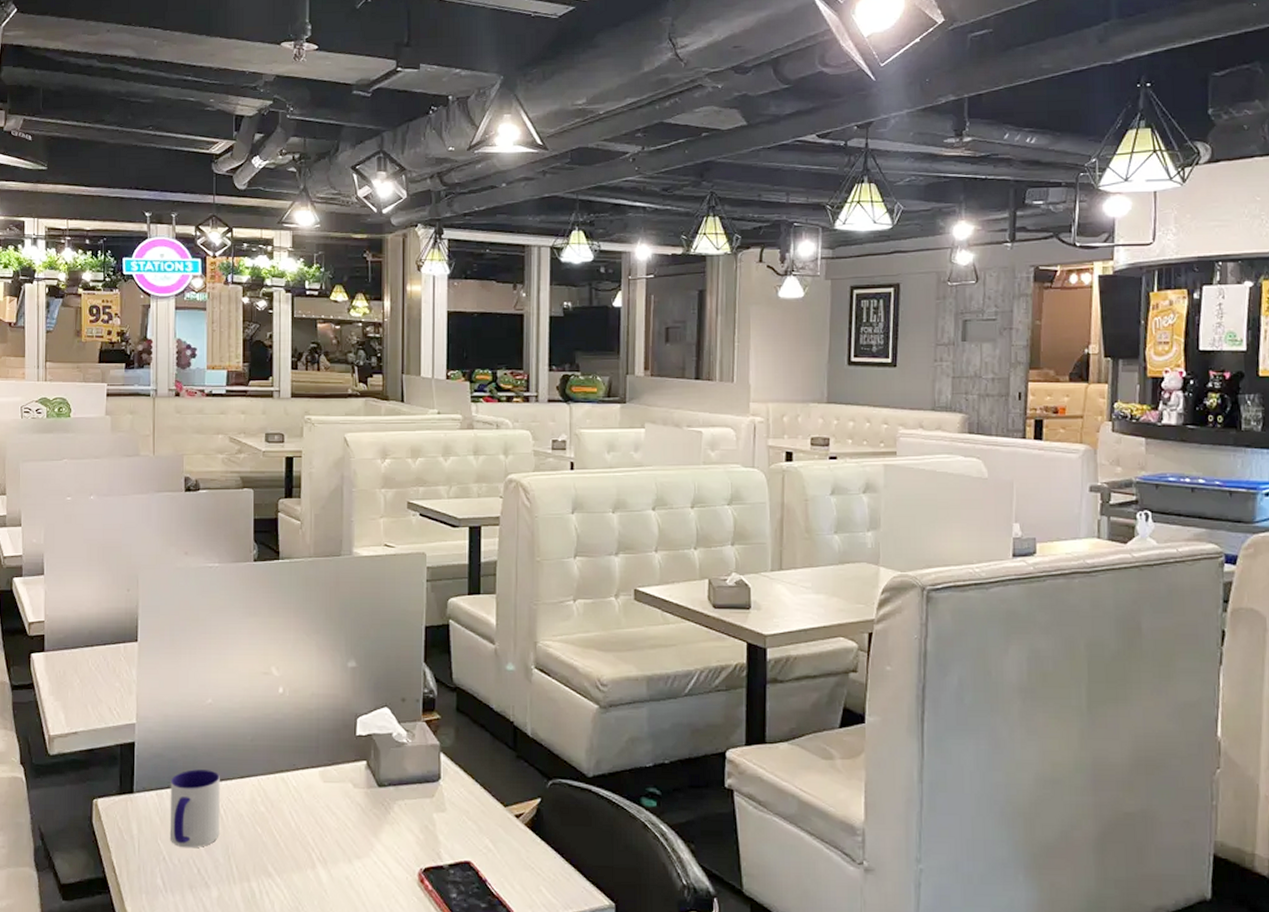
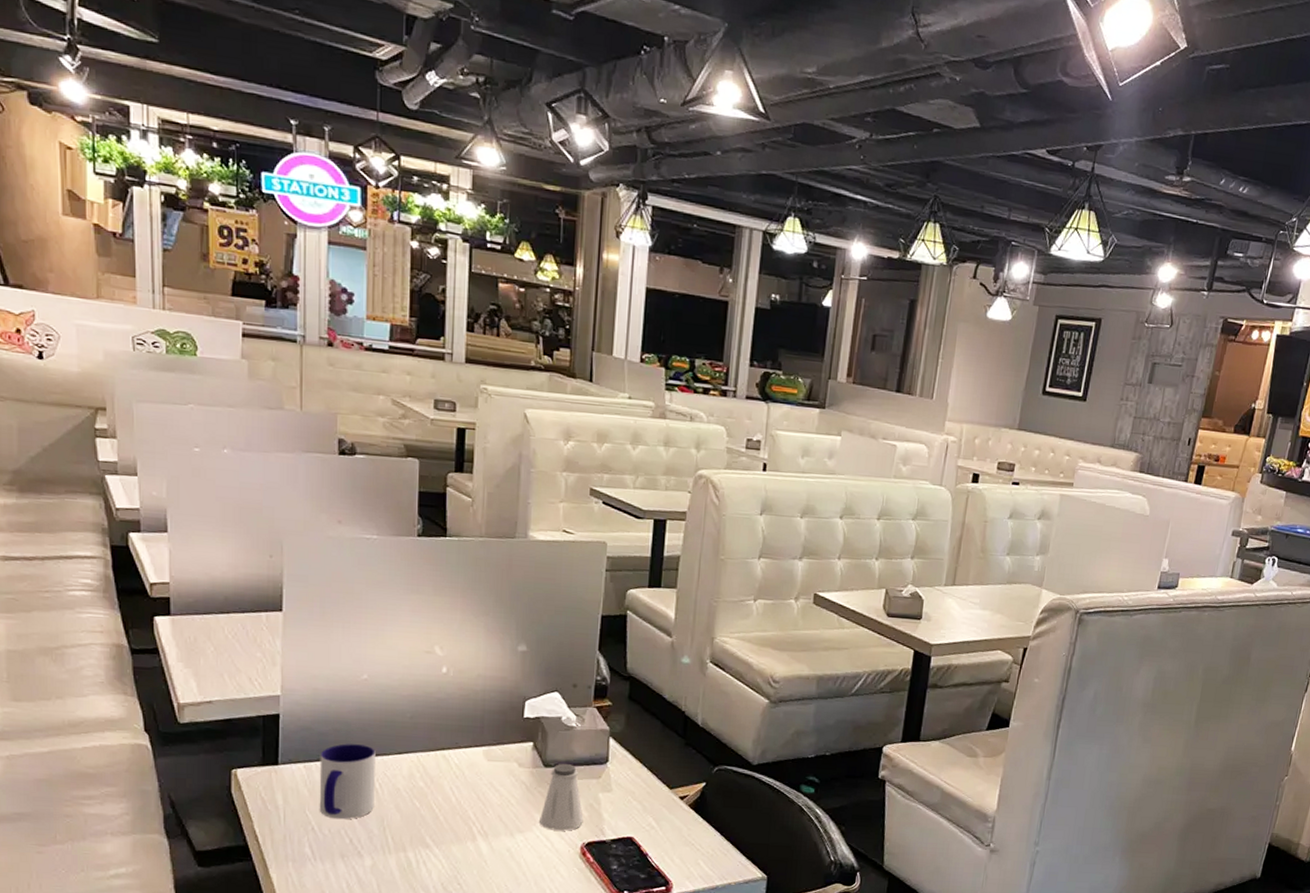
saltshaker: none [376,782,419,856] -> present [540,763,584,831]

